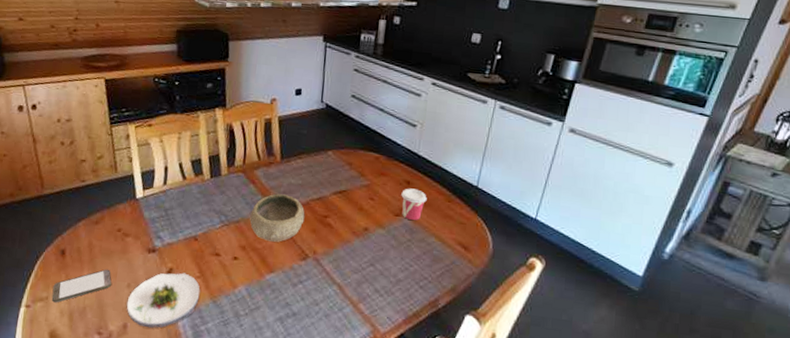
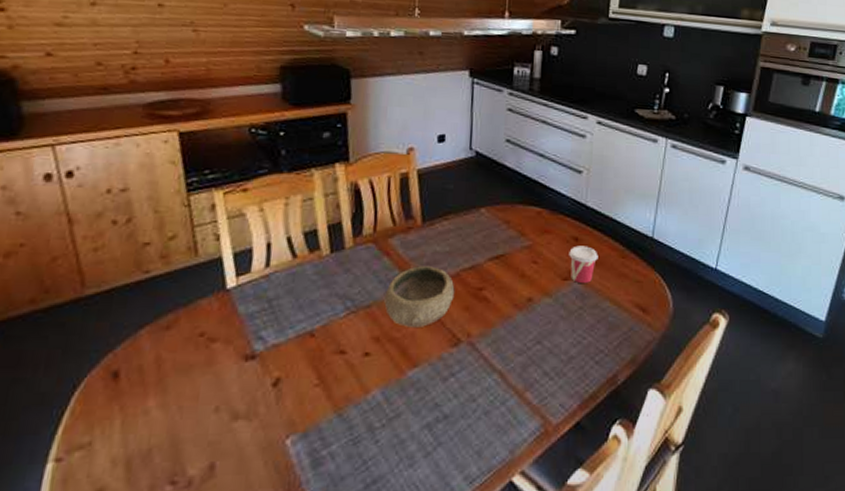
smartphone: present [51,269,112,303] -> none [97,390,191,449]
salad plate: present [126,272,200,328] -> none [213,382,320,464]

